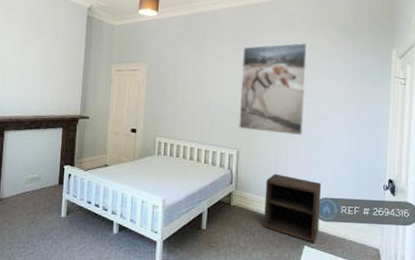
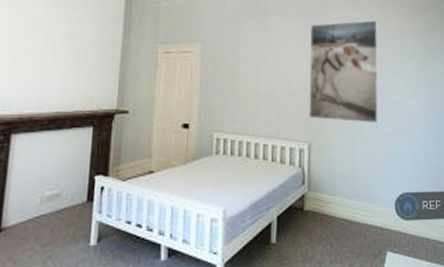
nightstand: present [263,173,322,244] -> none [341,168,402,248]

